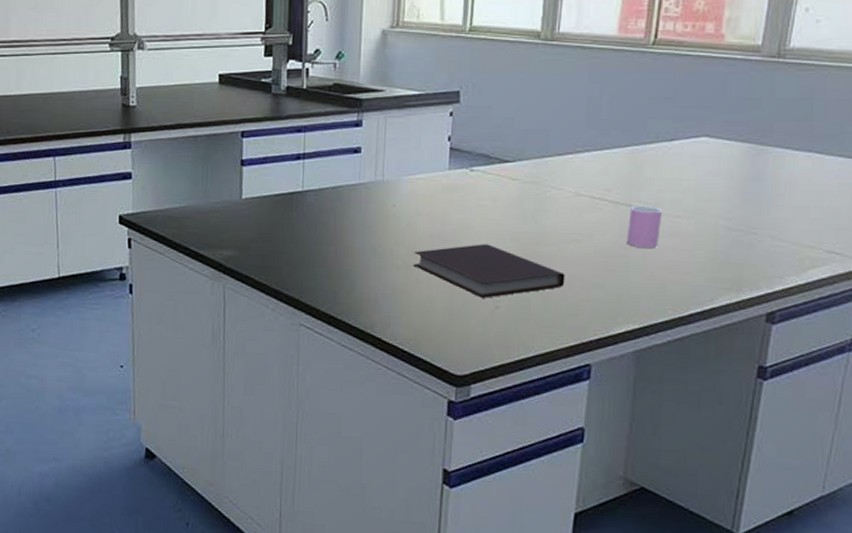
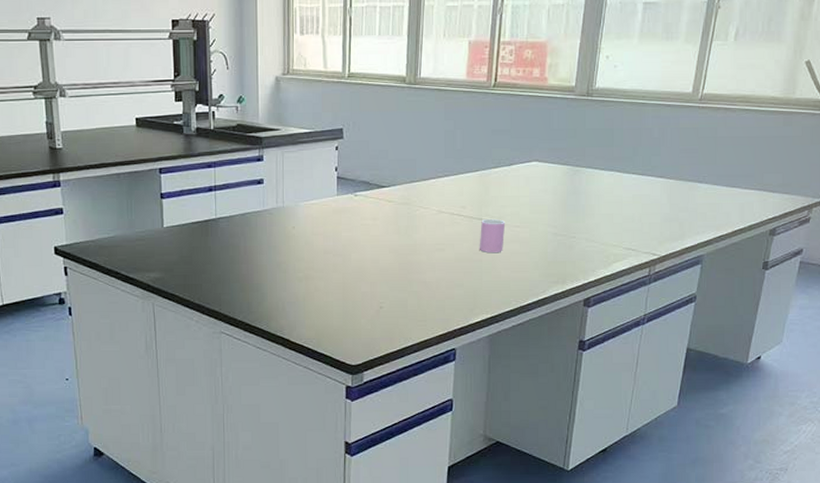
notebook: present [413,244,565,298] -> none [312,256,433,301]

